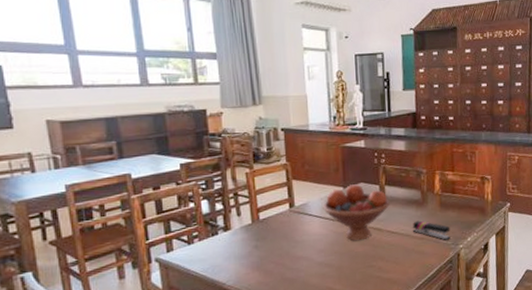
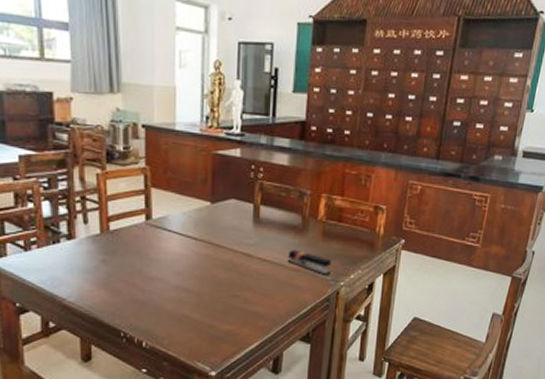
fruit bowl: present [323,184,390,241] -> none [185,200,264,266]

